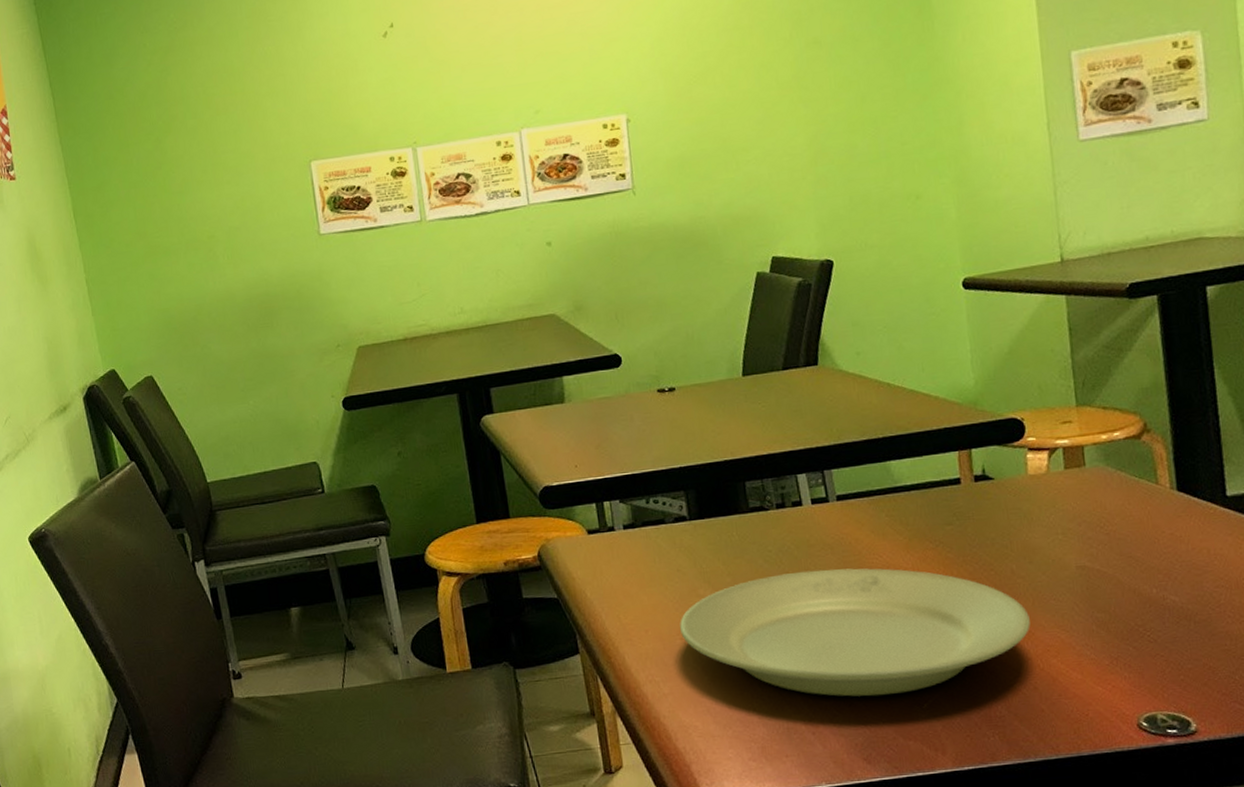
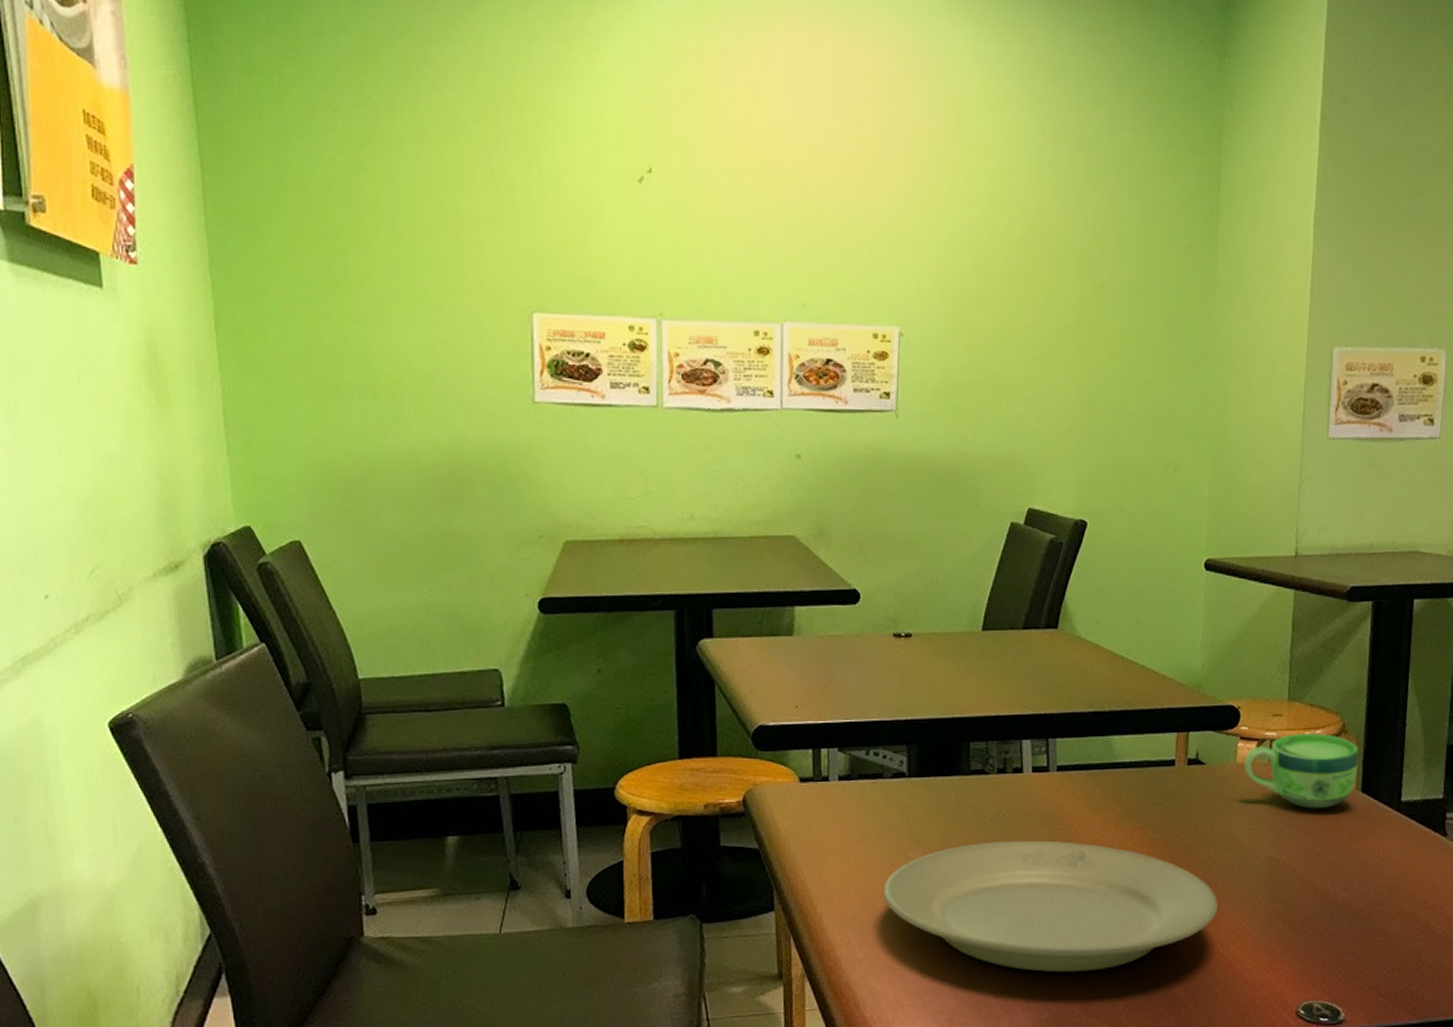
cup: none [1037,435,1170,514] -> present [1245,734,1359,809]

